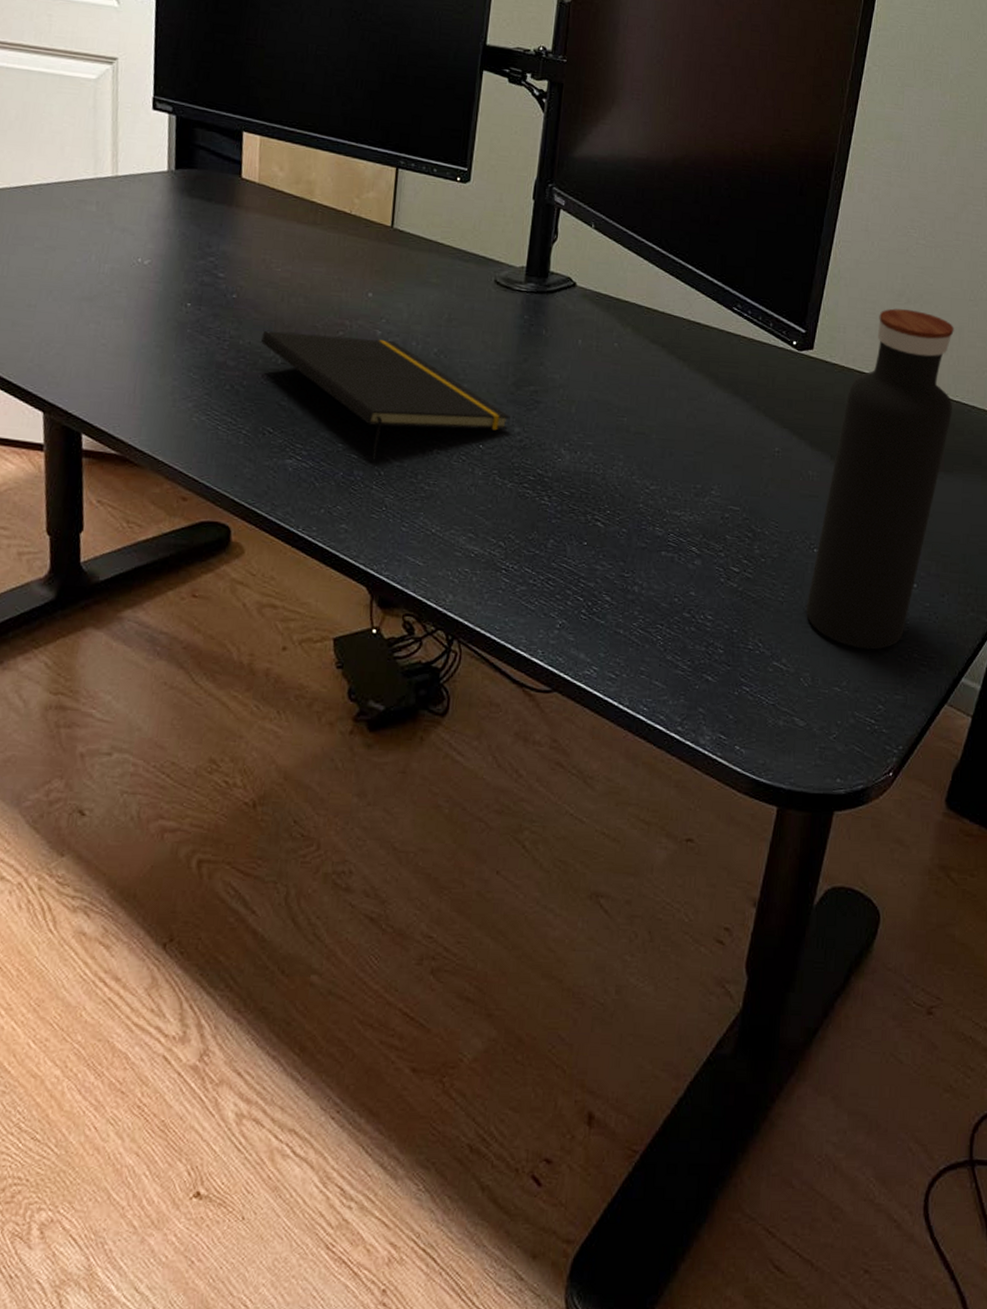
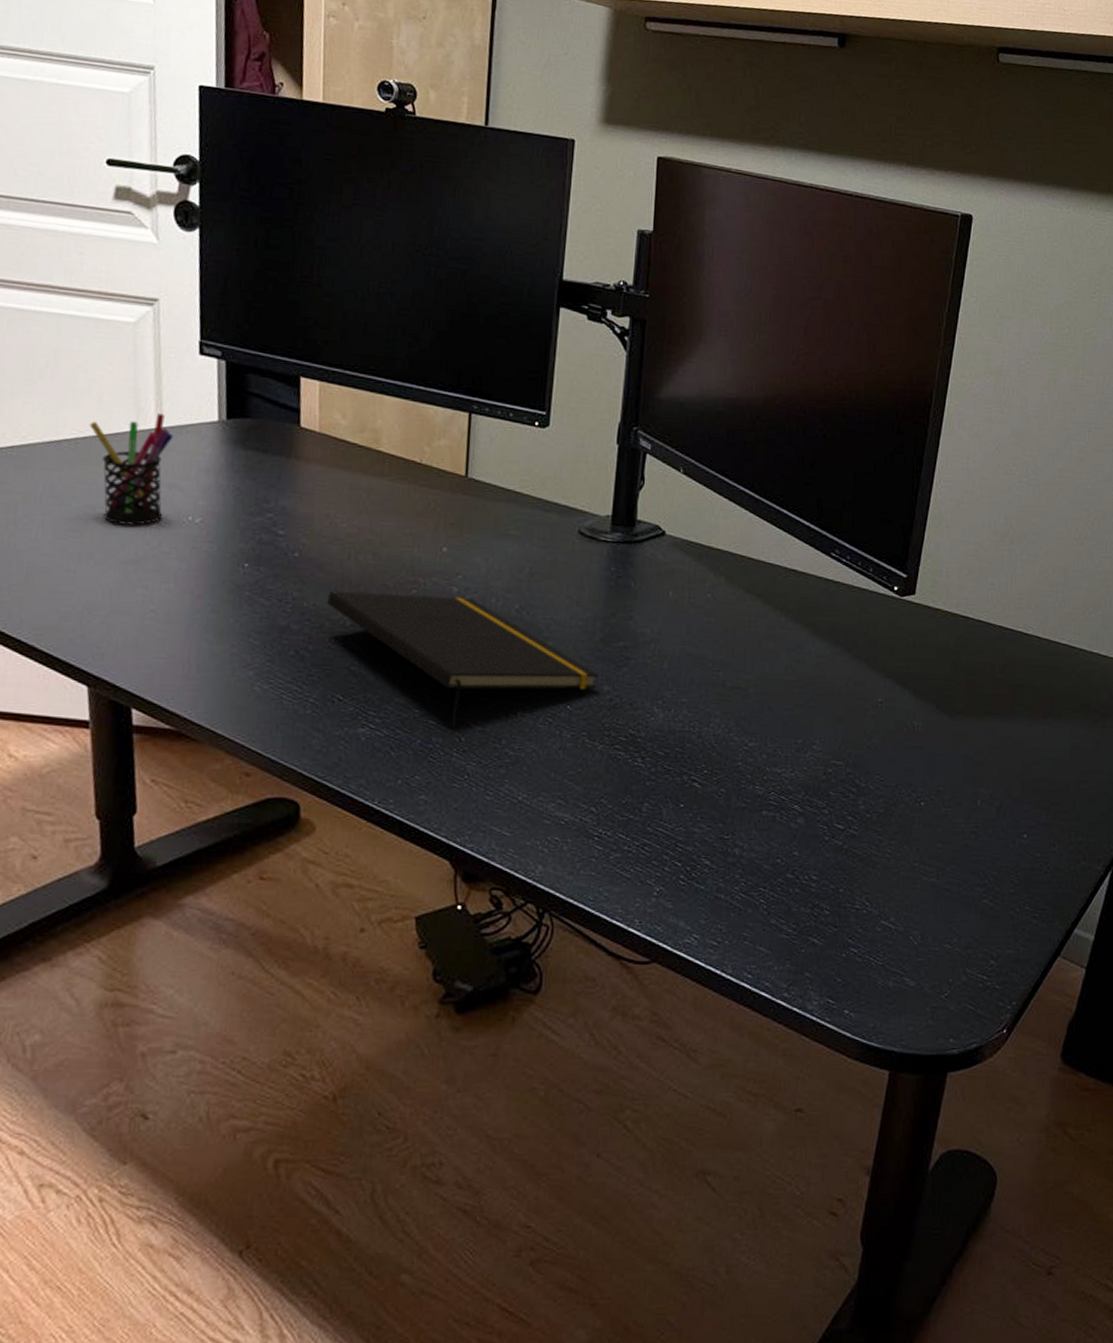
pen holder: none [52,163,127,266] -> present [89,413,173,525]
water bottle: present [806,308,954,650] -> none [914,550,1059,904]

